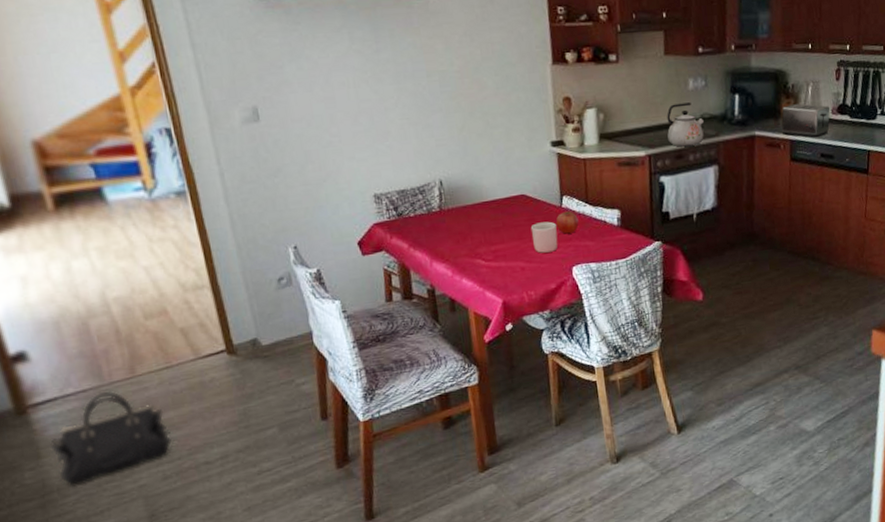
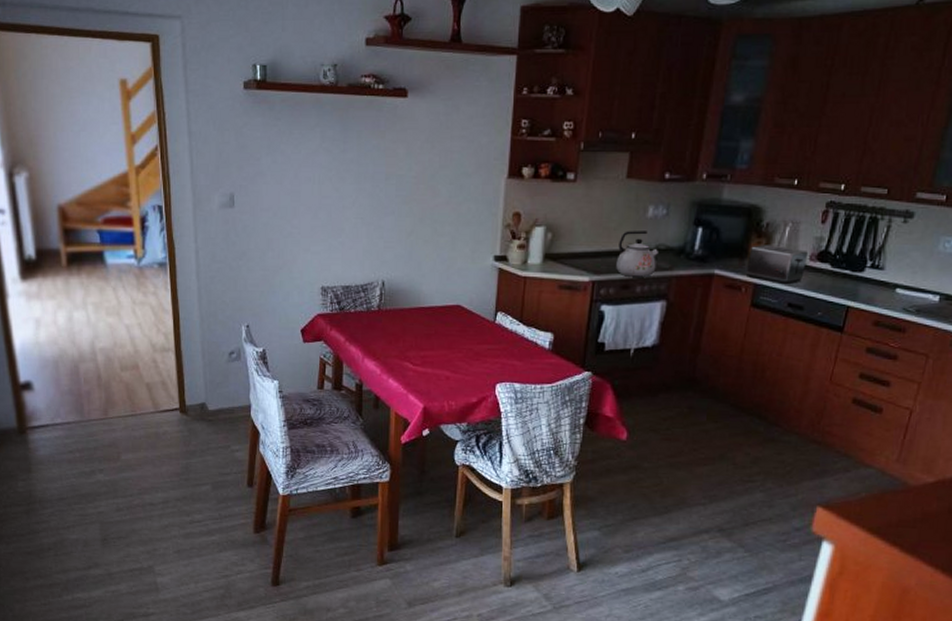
shoulder bag: present [50,390,173,485] -> none [39,426,128,500]
mug: present [530,221,558,253] -> none [461,335,488,366]
fruit: present [555,211,579,234] -> none [486,327,510,350]

